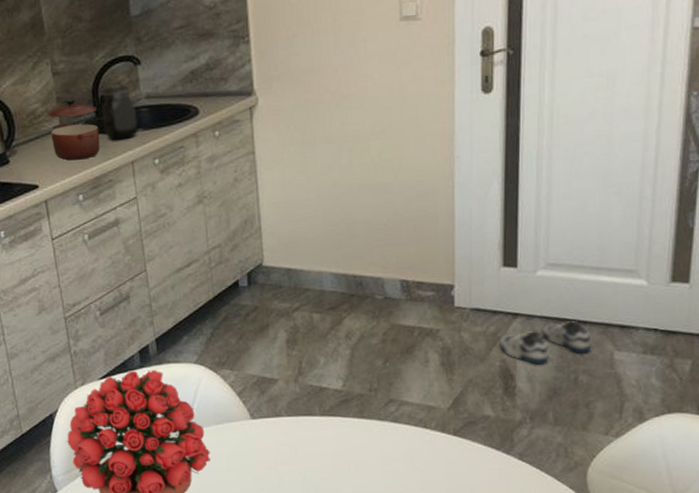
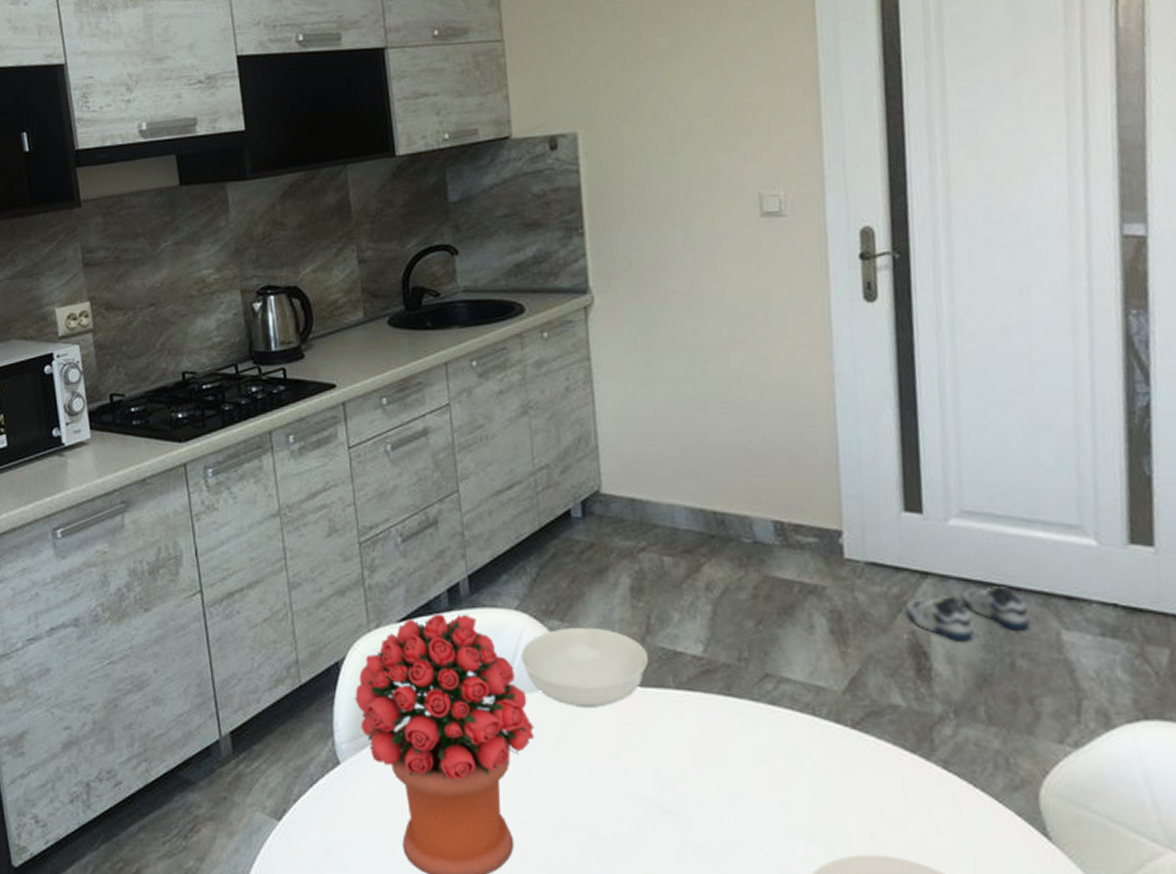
saucepan: present [47,98,100,161] -> none [350,289,409,358]
jar: present [101,84,138,141] -> none [412,276,453,338]
bowl: none [199,373,300,436] -> present [520,627,649,708]

